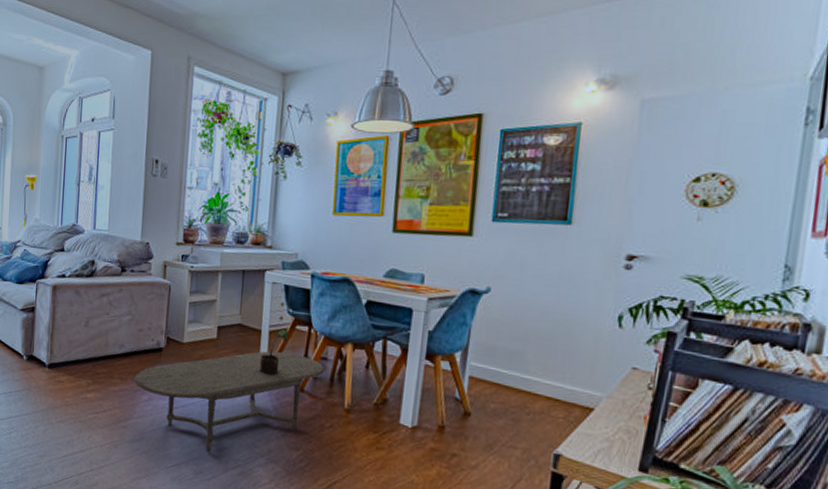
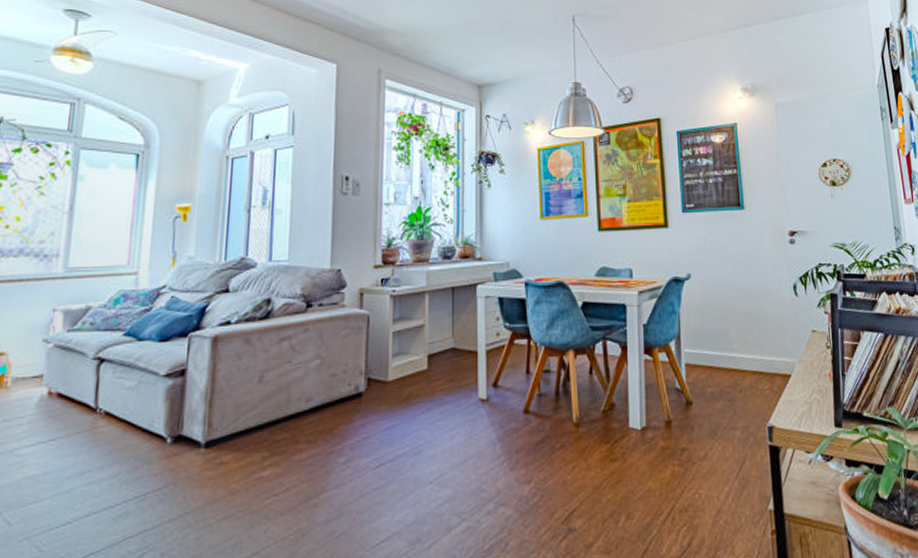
coffee table: present [134,351,325,453] -> none [326,372,549,513]
potted plant: present [257,328,289,376] -> none [476,345,508,402]

